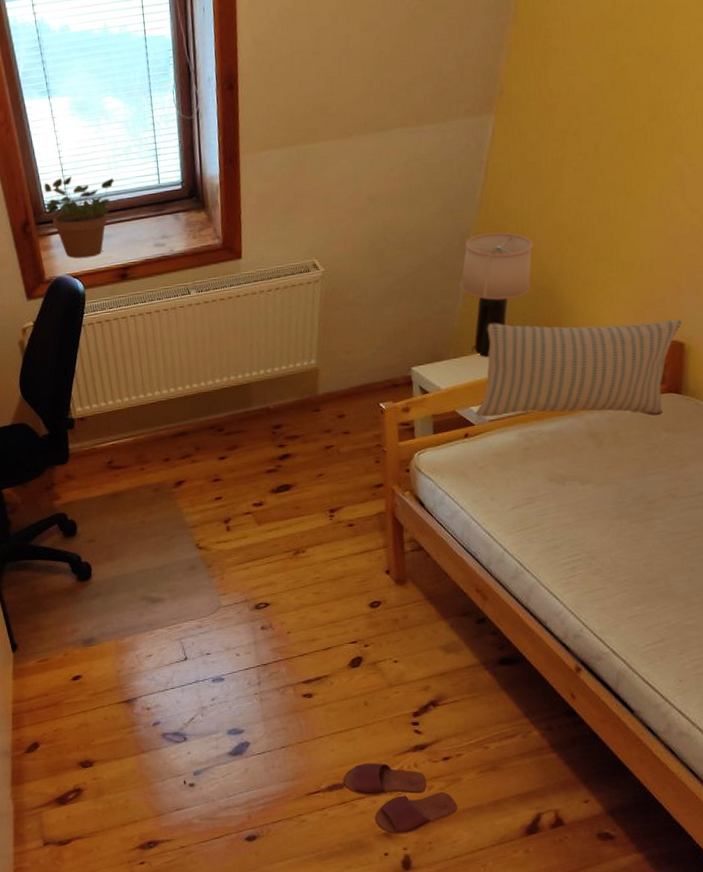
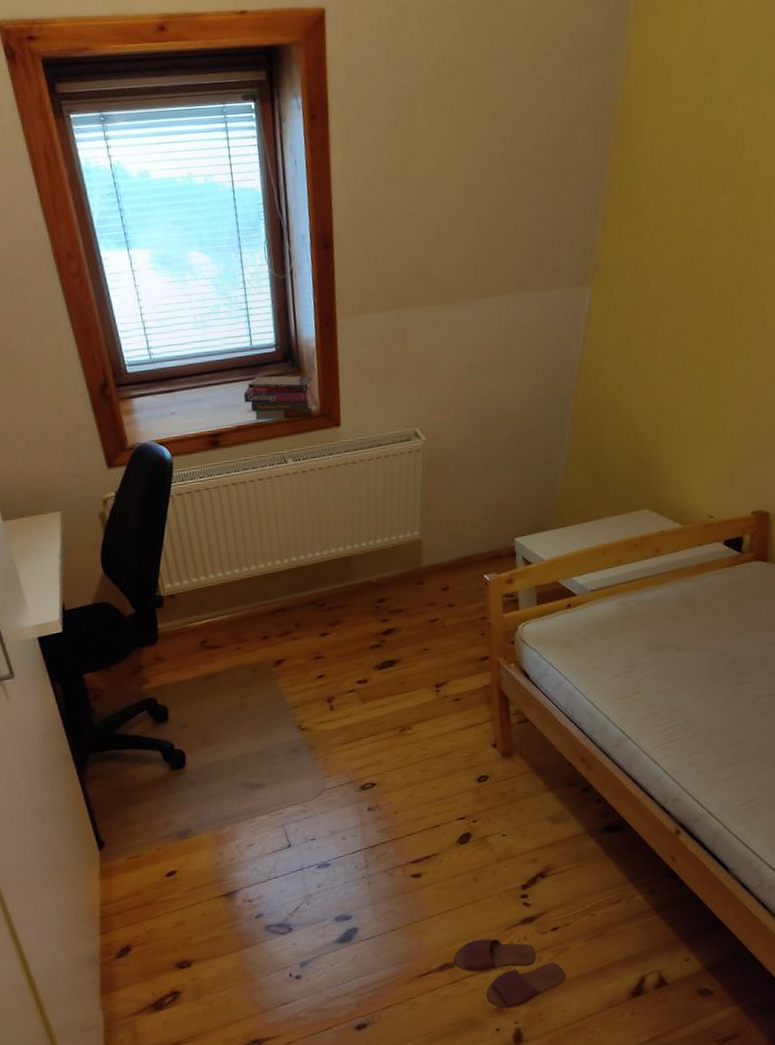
potted plant: present [39,176,124,259] -> none [119,334,213,425]
books: none [151,211,218,255] -> present [244,376,315,421]
table lamp: present [459,232,534,357] -> none [560,403,630,527]
pillow: present [476,319,682,417] -> none [578,489,767,587]

